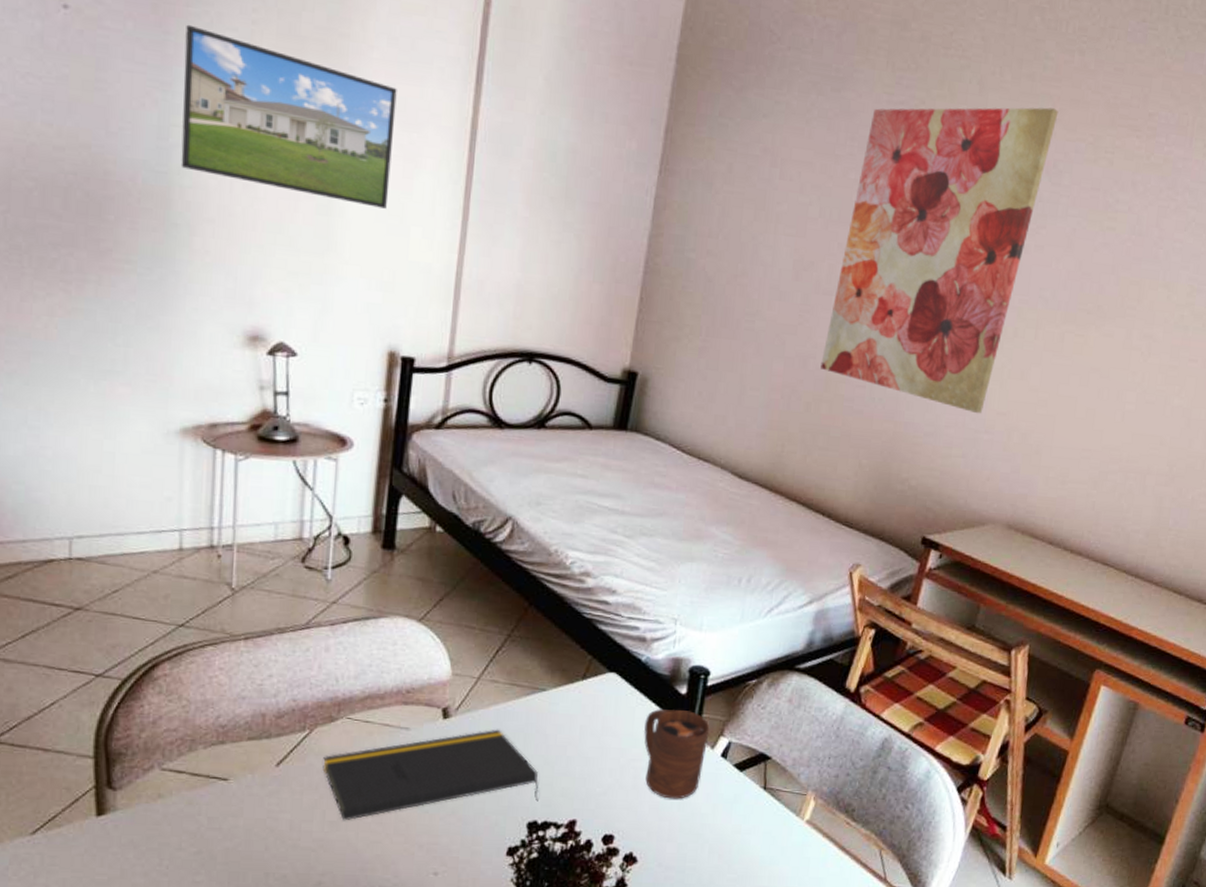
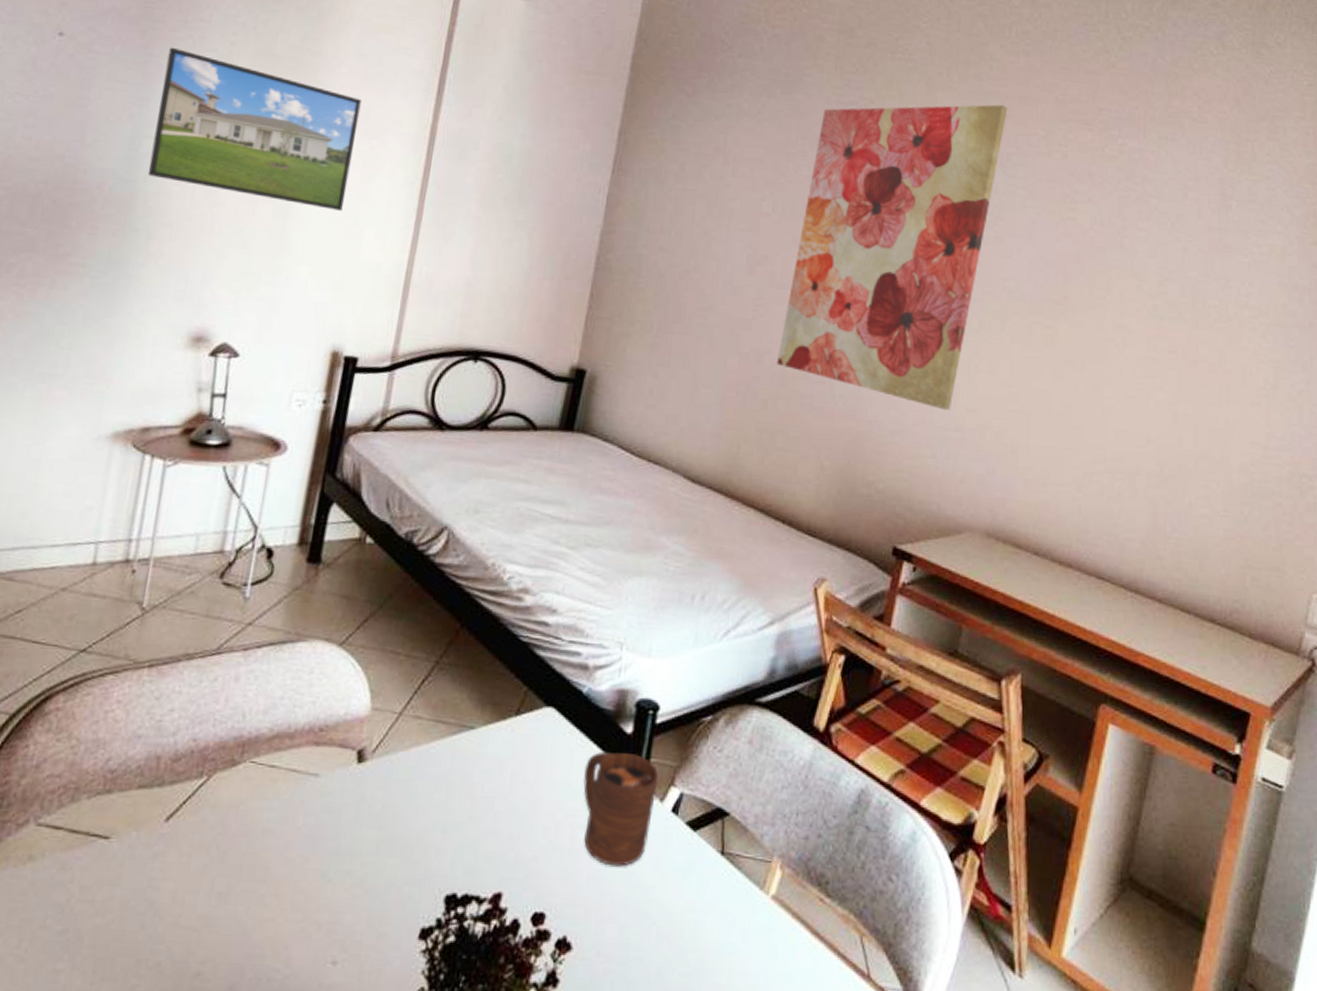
notepad: present [322,729,539,821] -> none [217,776,461,892]

